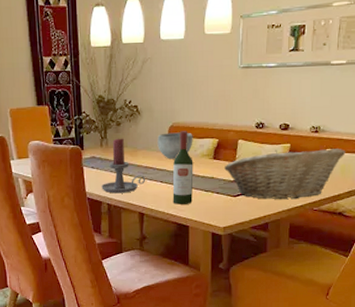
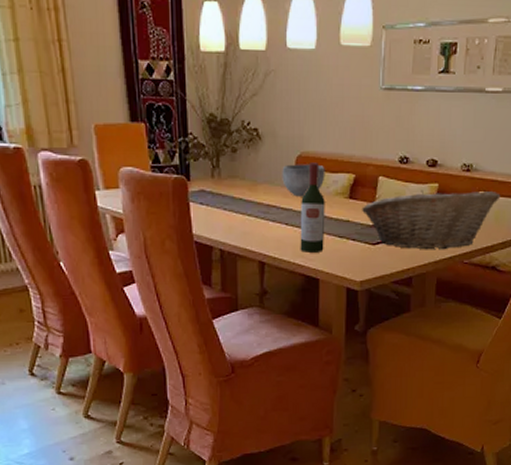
candle holder: present [101,138,146,194] -> none [212,168,268,237]

